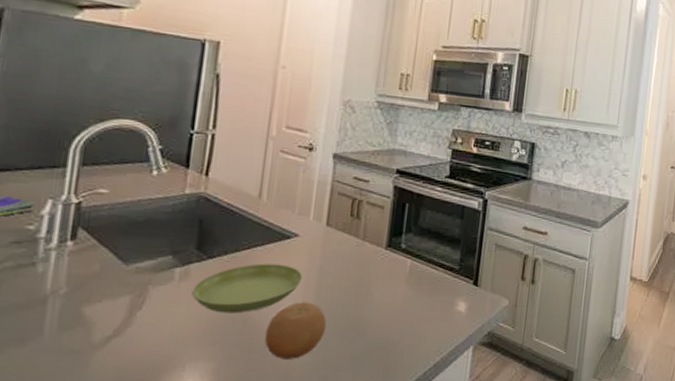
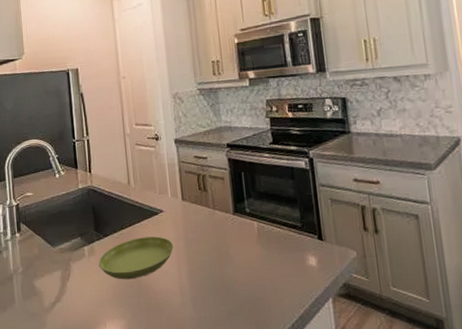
fruit: present [264,302,327,359] -> none [155,266,201,316]

